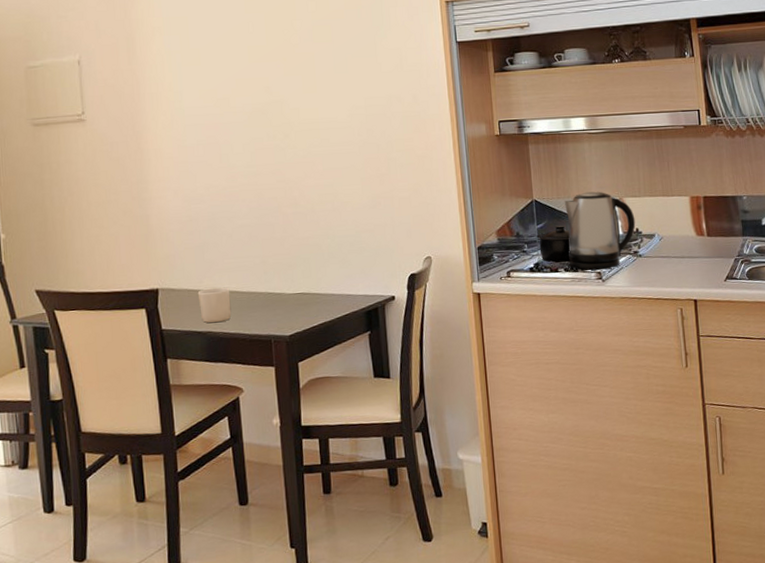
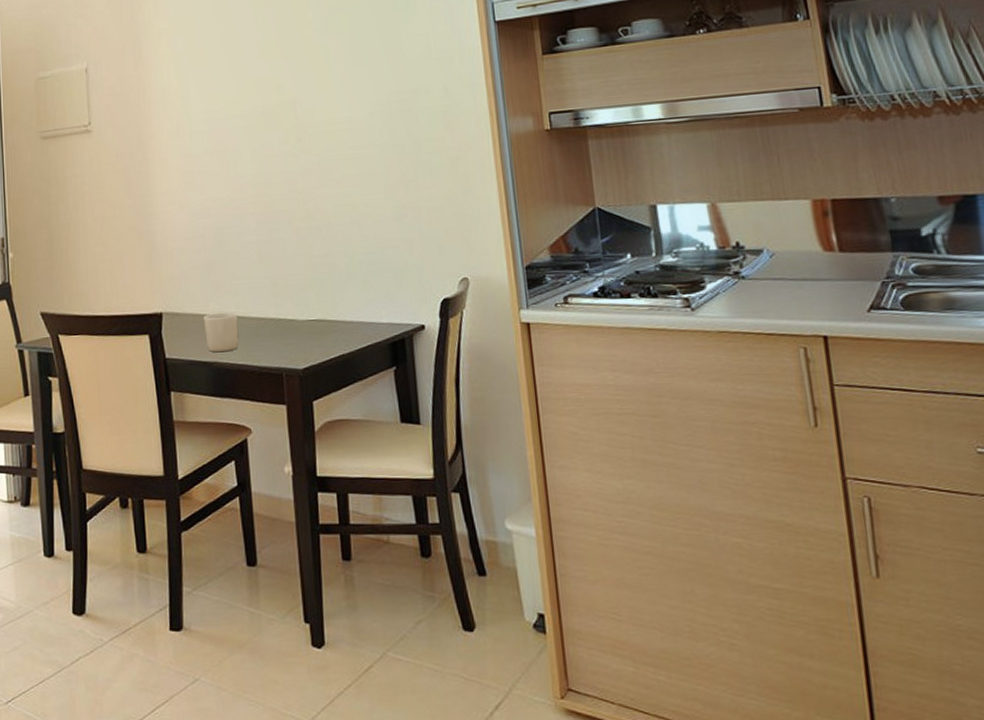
saucepan: present [536,225,570,262] -> none [601,238,647,286]
kettle: present [565,191,636,270] -> none [637,195,735,296]

